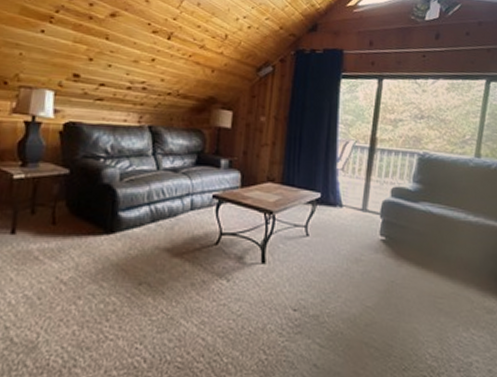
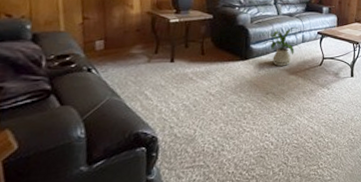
house plant: none [132,187,188,244] -> present [260,26,301,66]

